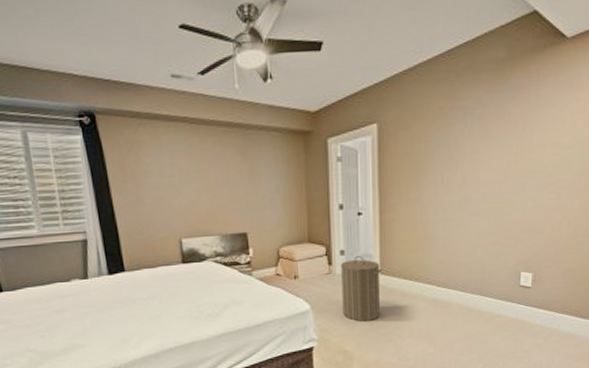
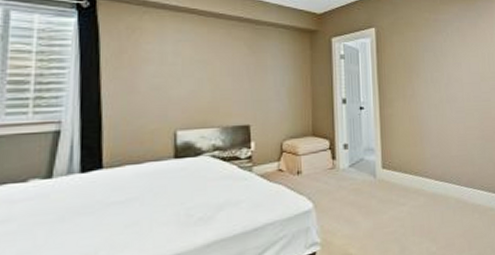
laundry hamper: present [340,256,382,322] -> none [343,150,384,220]

